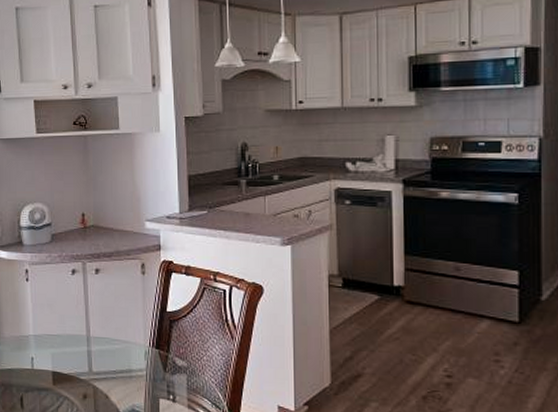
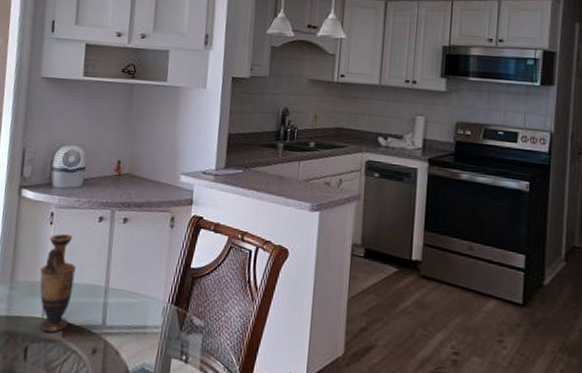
vase: none [24,288,57,382] -> present [39,233,76,333]

